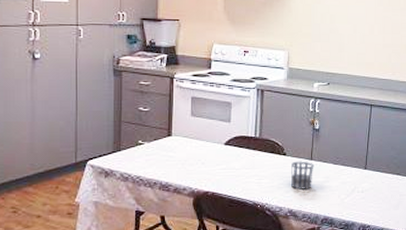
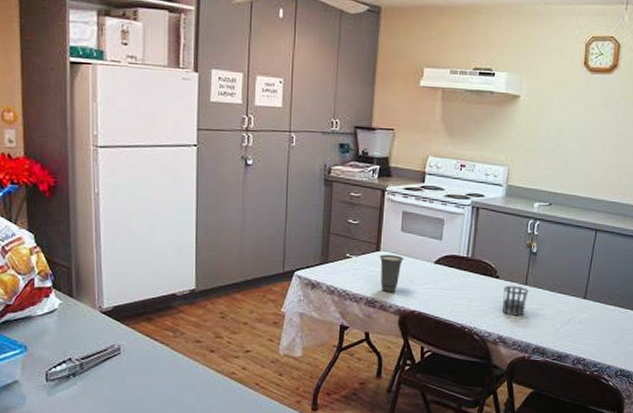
cup: none [171,139,195,175] -> present [379,254,404,292]

